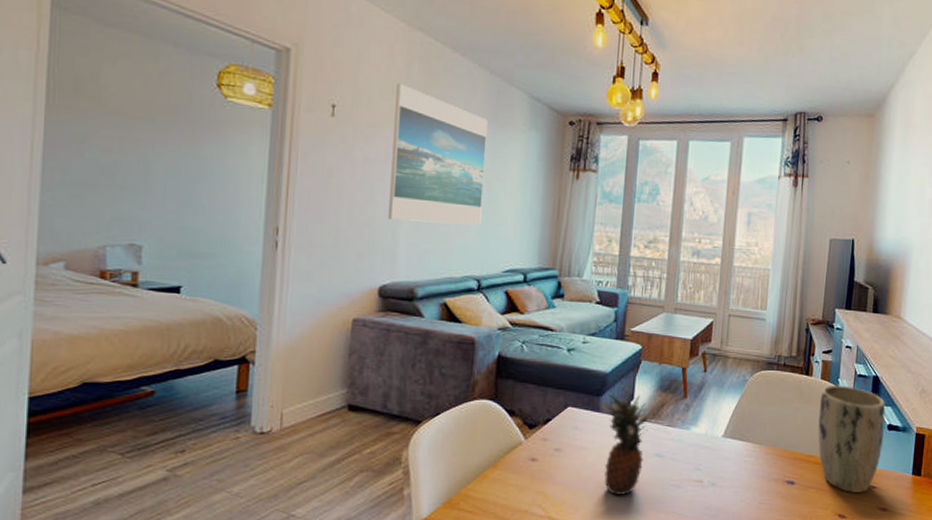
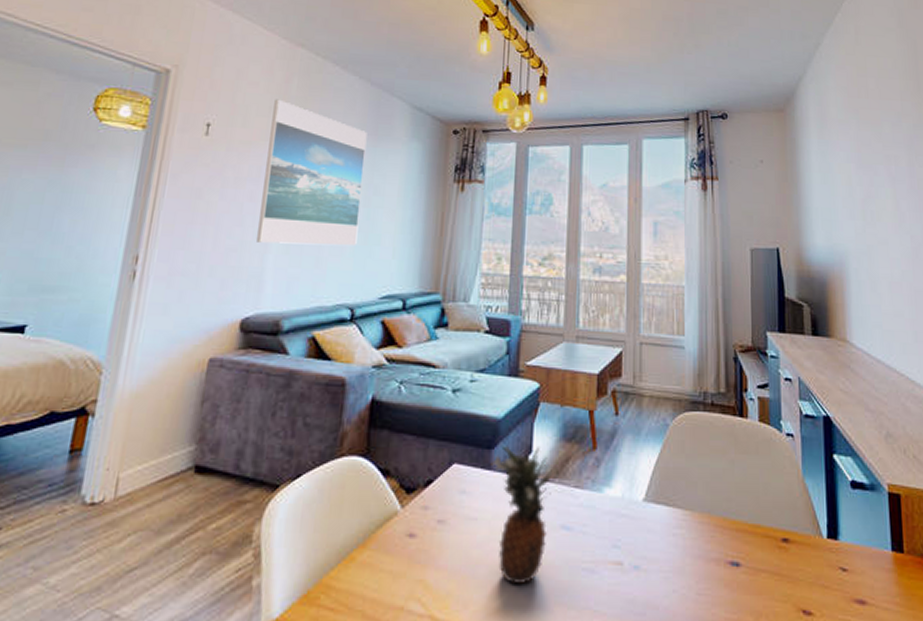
plant pot: present [817,384,886,493] -> none [760,428,849,578]

